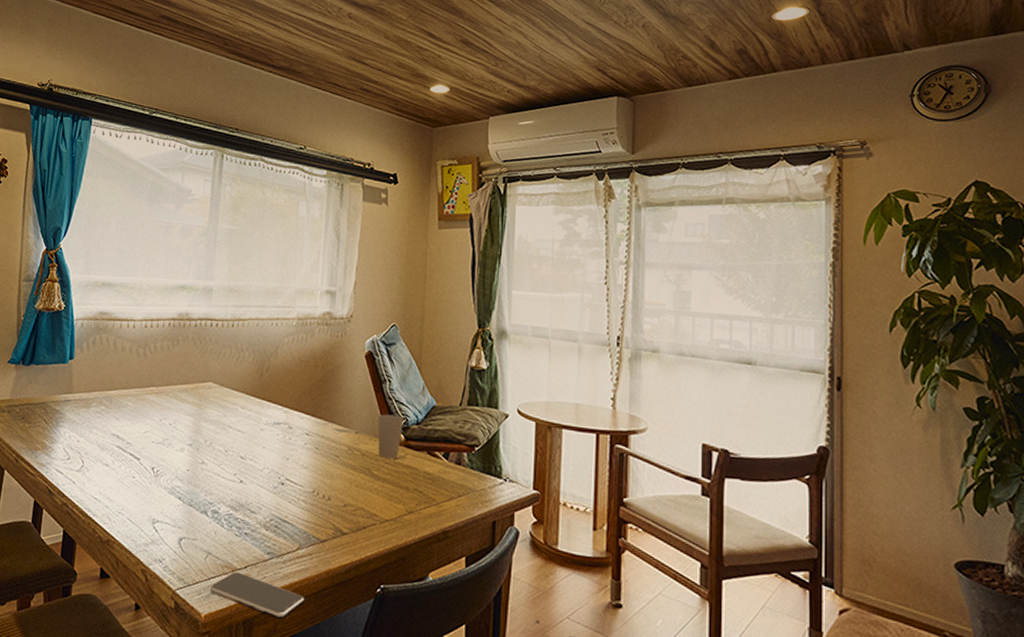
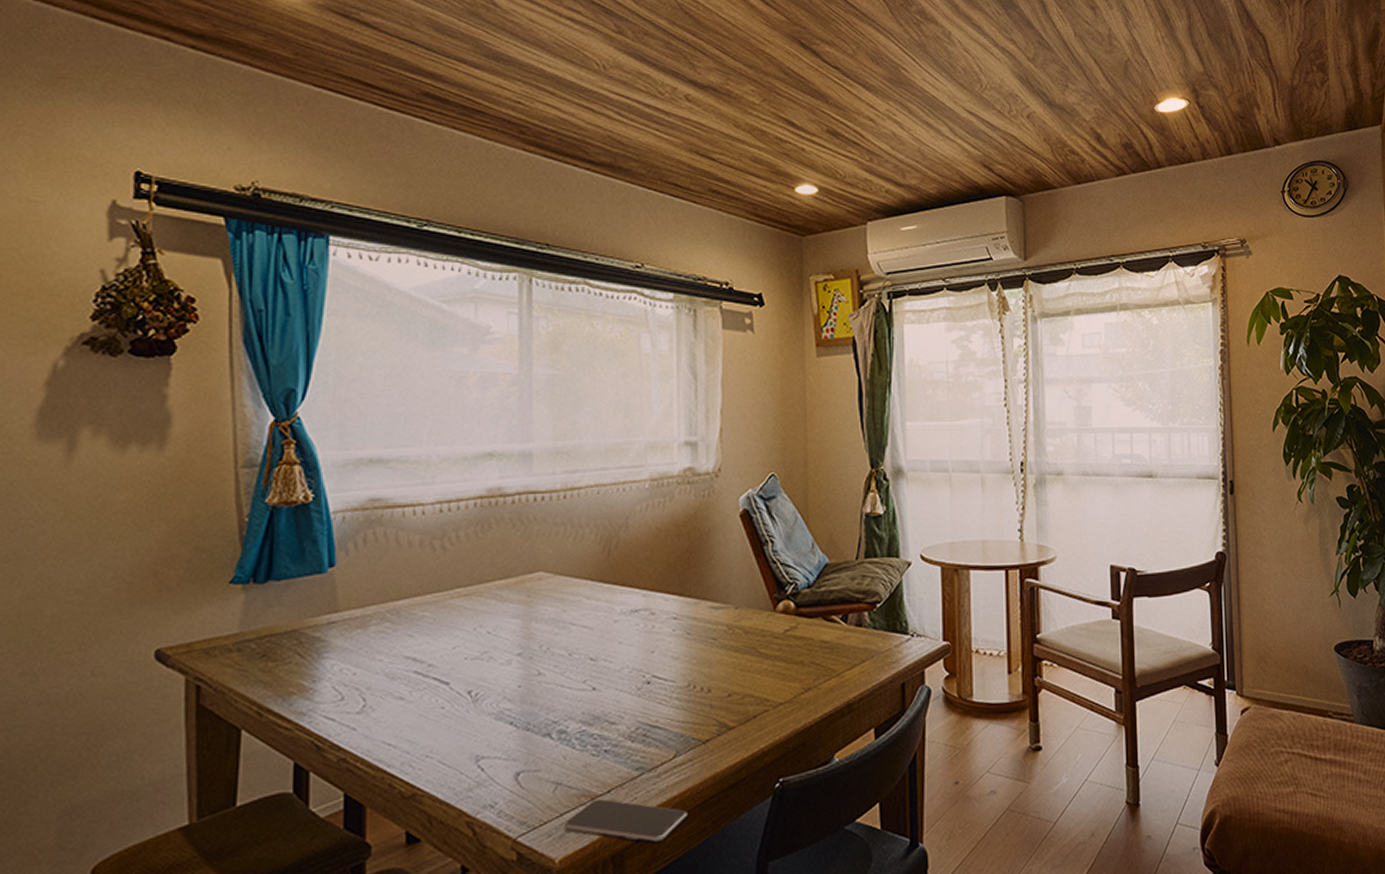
cup: present [377,414,404,459] -> none [761,580,792,633]

